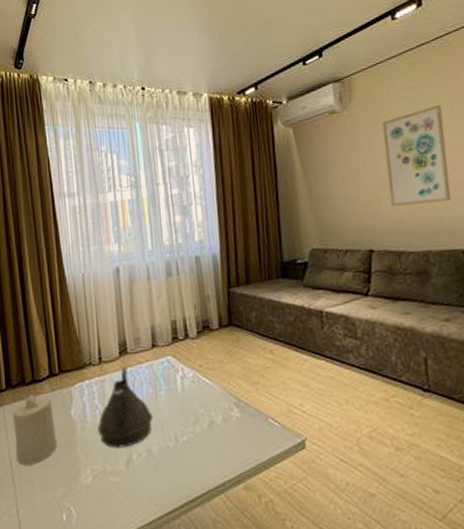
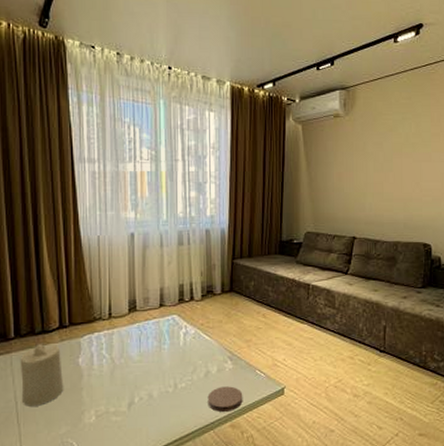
teapot: present [97,366,153,448] -> none [104,322,156,393]
coaster: none [214,439,257,471] -> present [207,386,243,412]
wall art: present [382,104,451,206] -> none [374,121,423,202]

